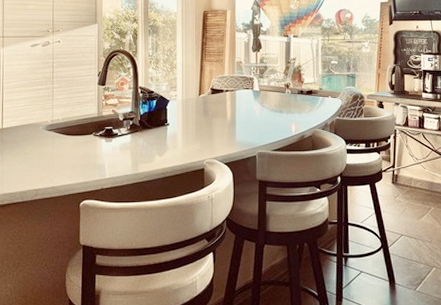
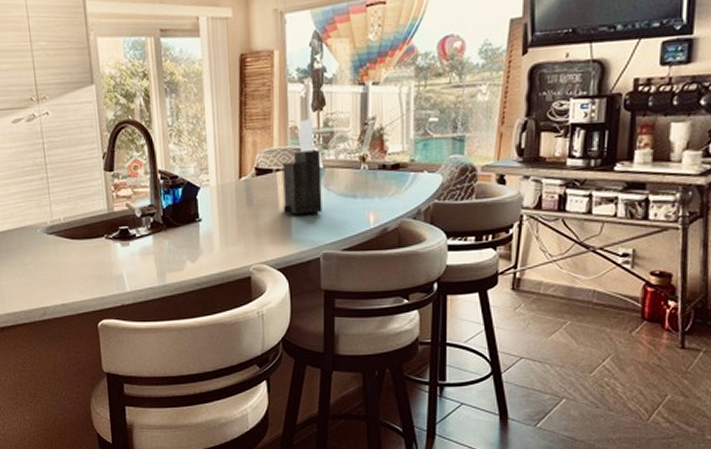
knife block: none [230,57,258,123] -> present [283,119,322,215]

